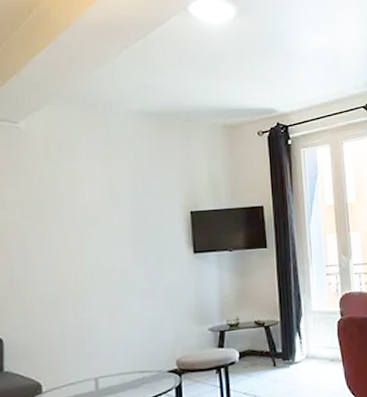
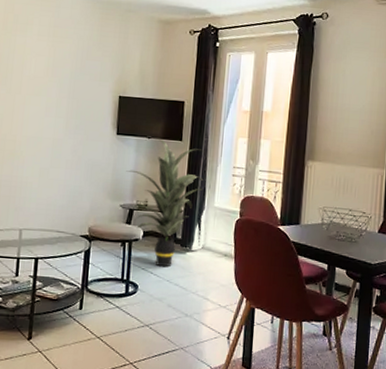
indoor plant: none [210,250,297,387] -> present [126,139,205,267]

